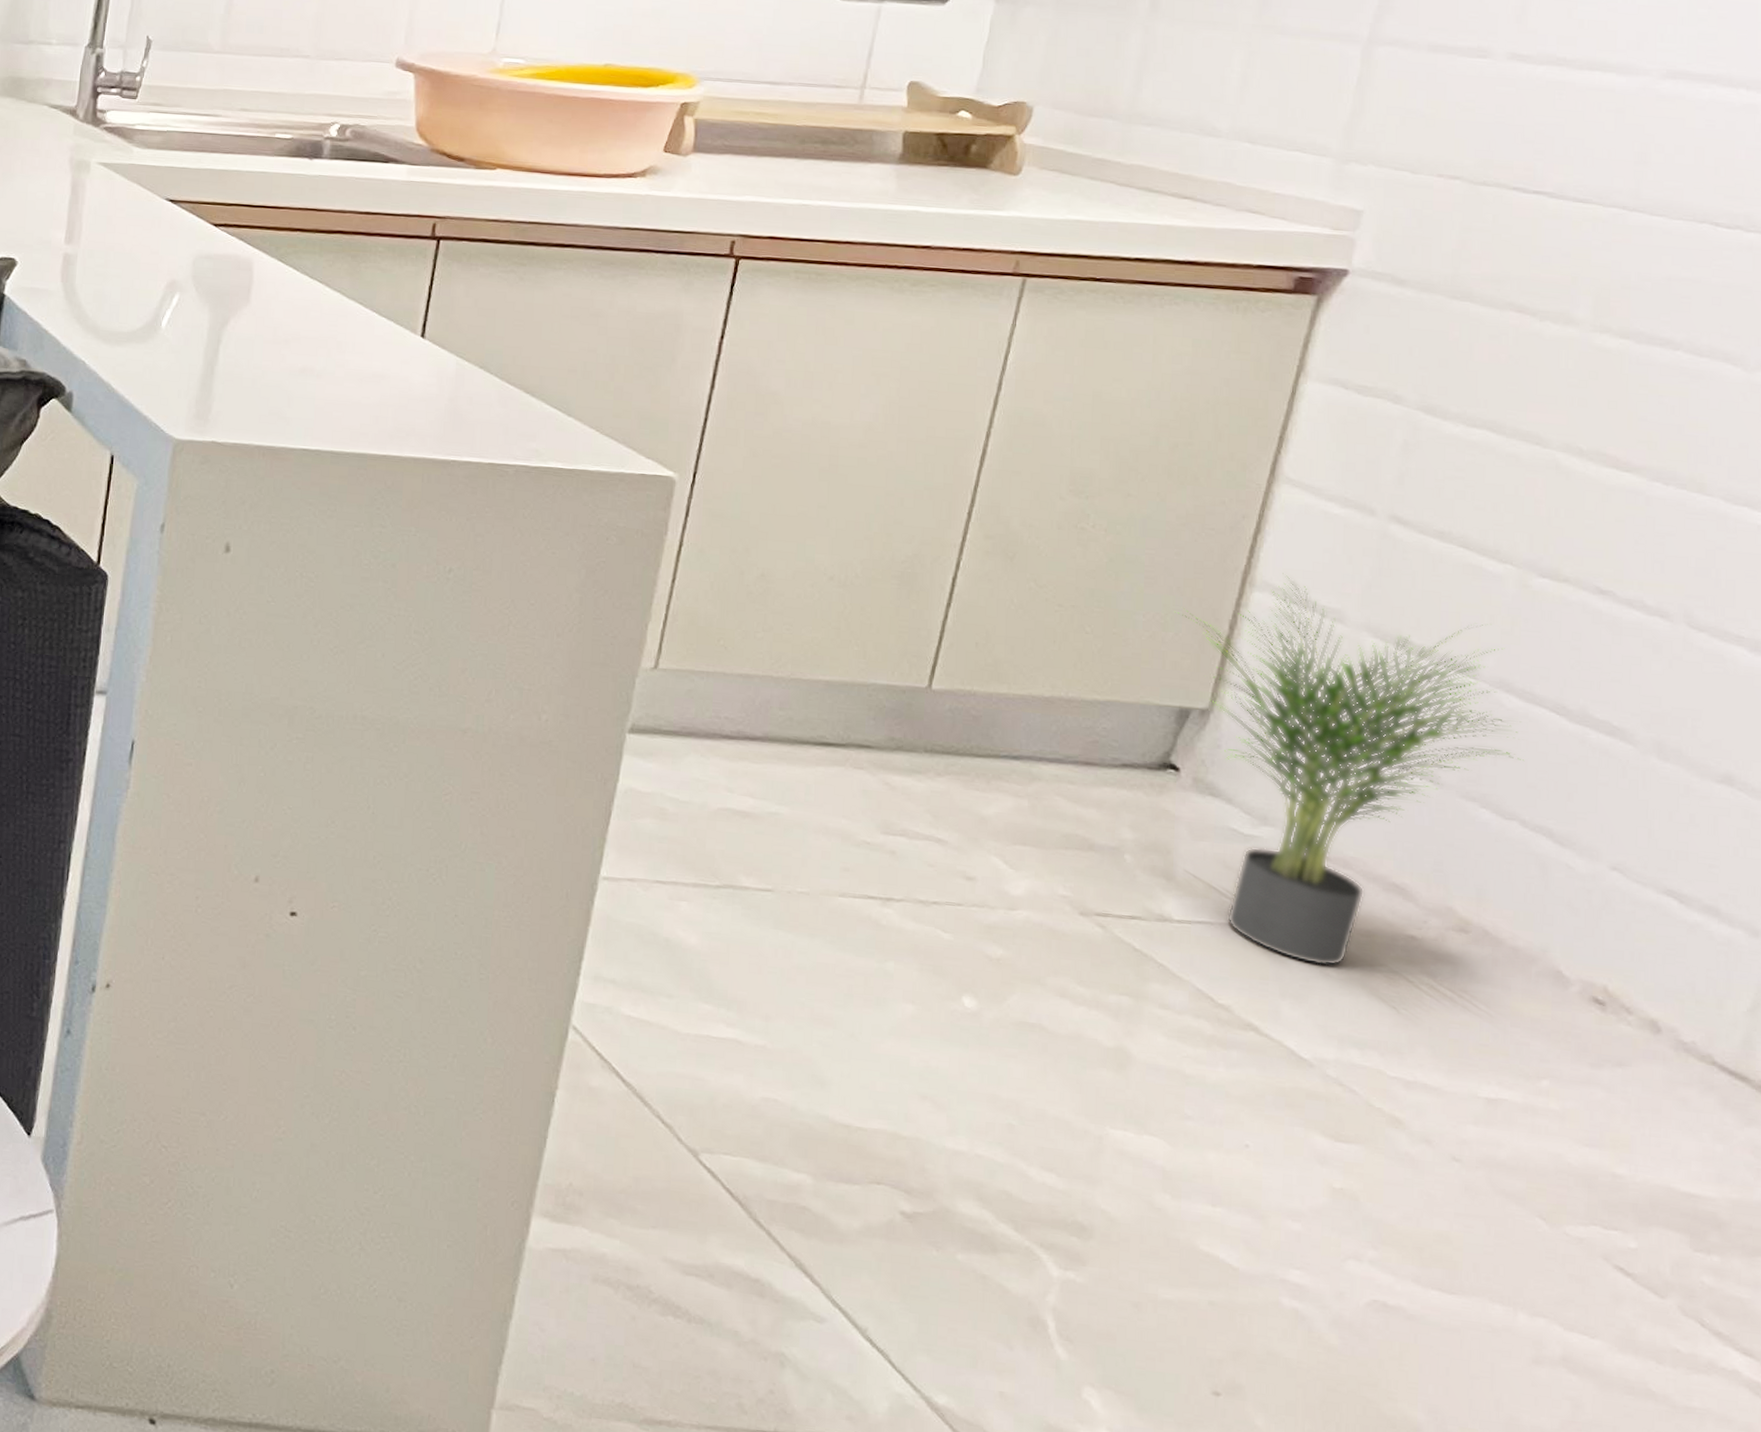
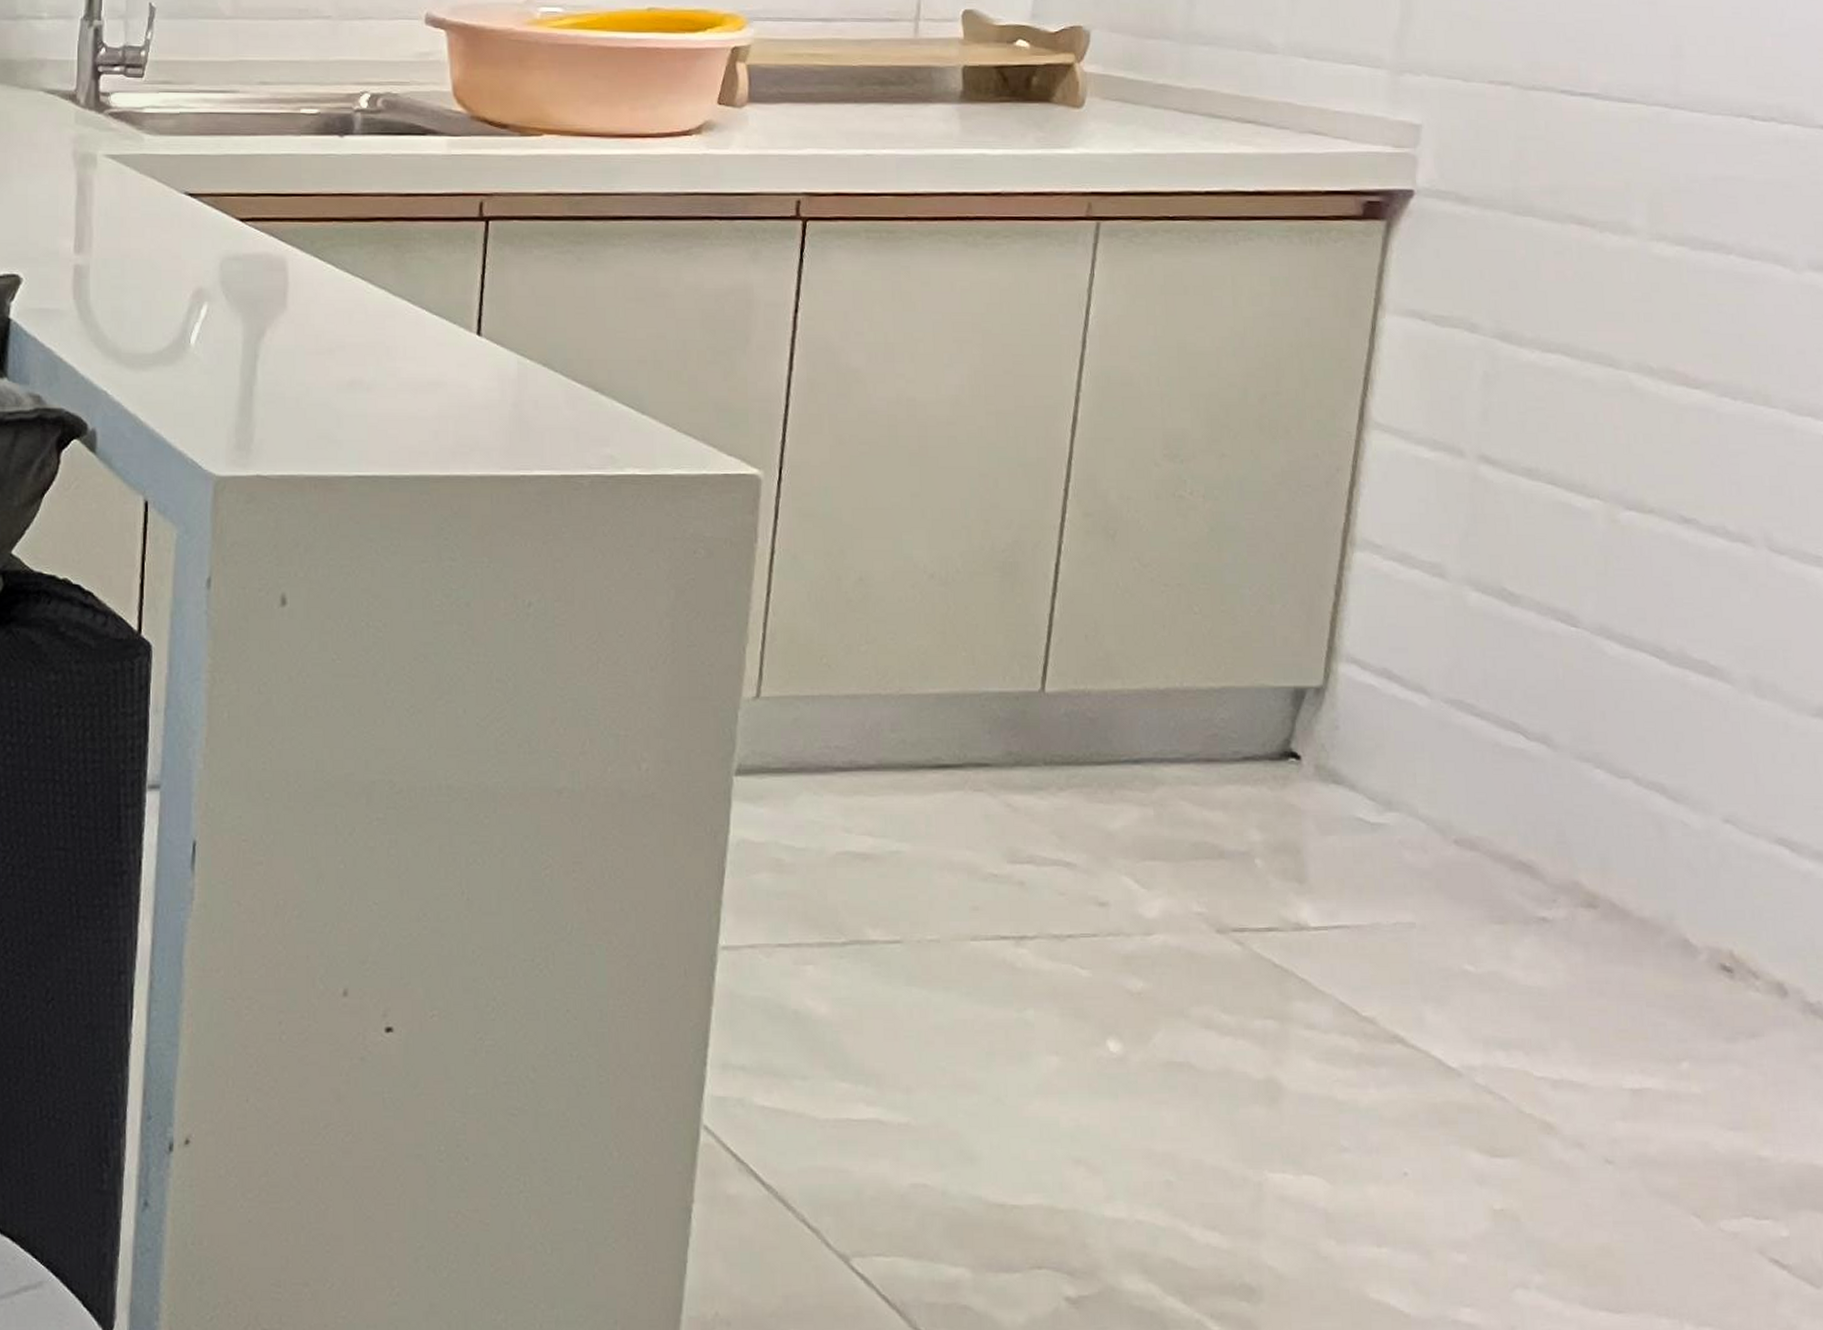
potted plant: present [1175,573,1524,967] -> none [1280,528,1631,962]

